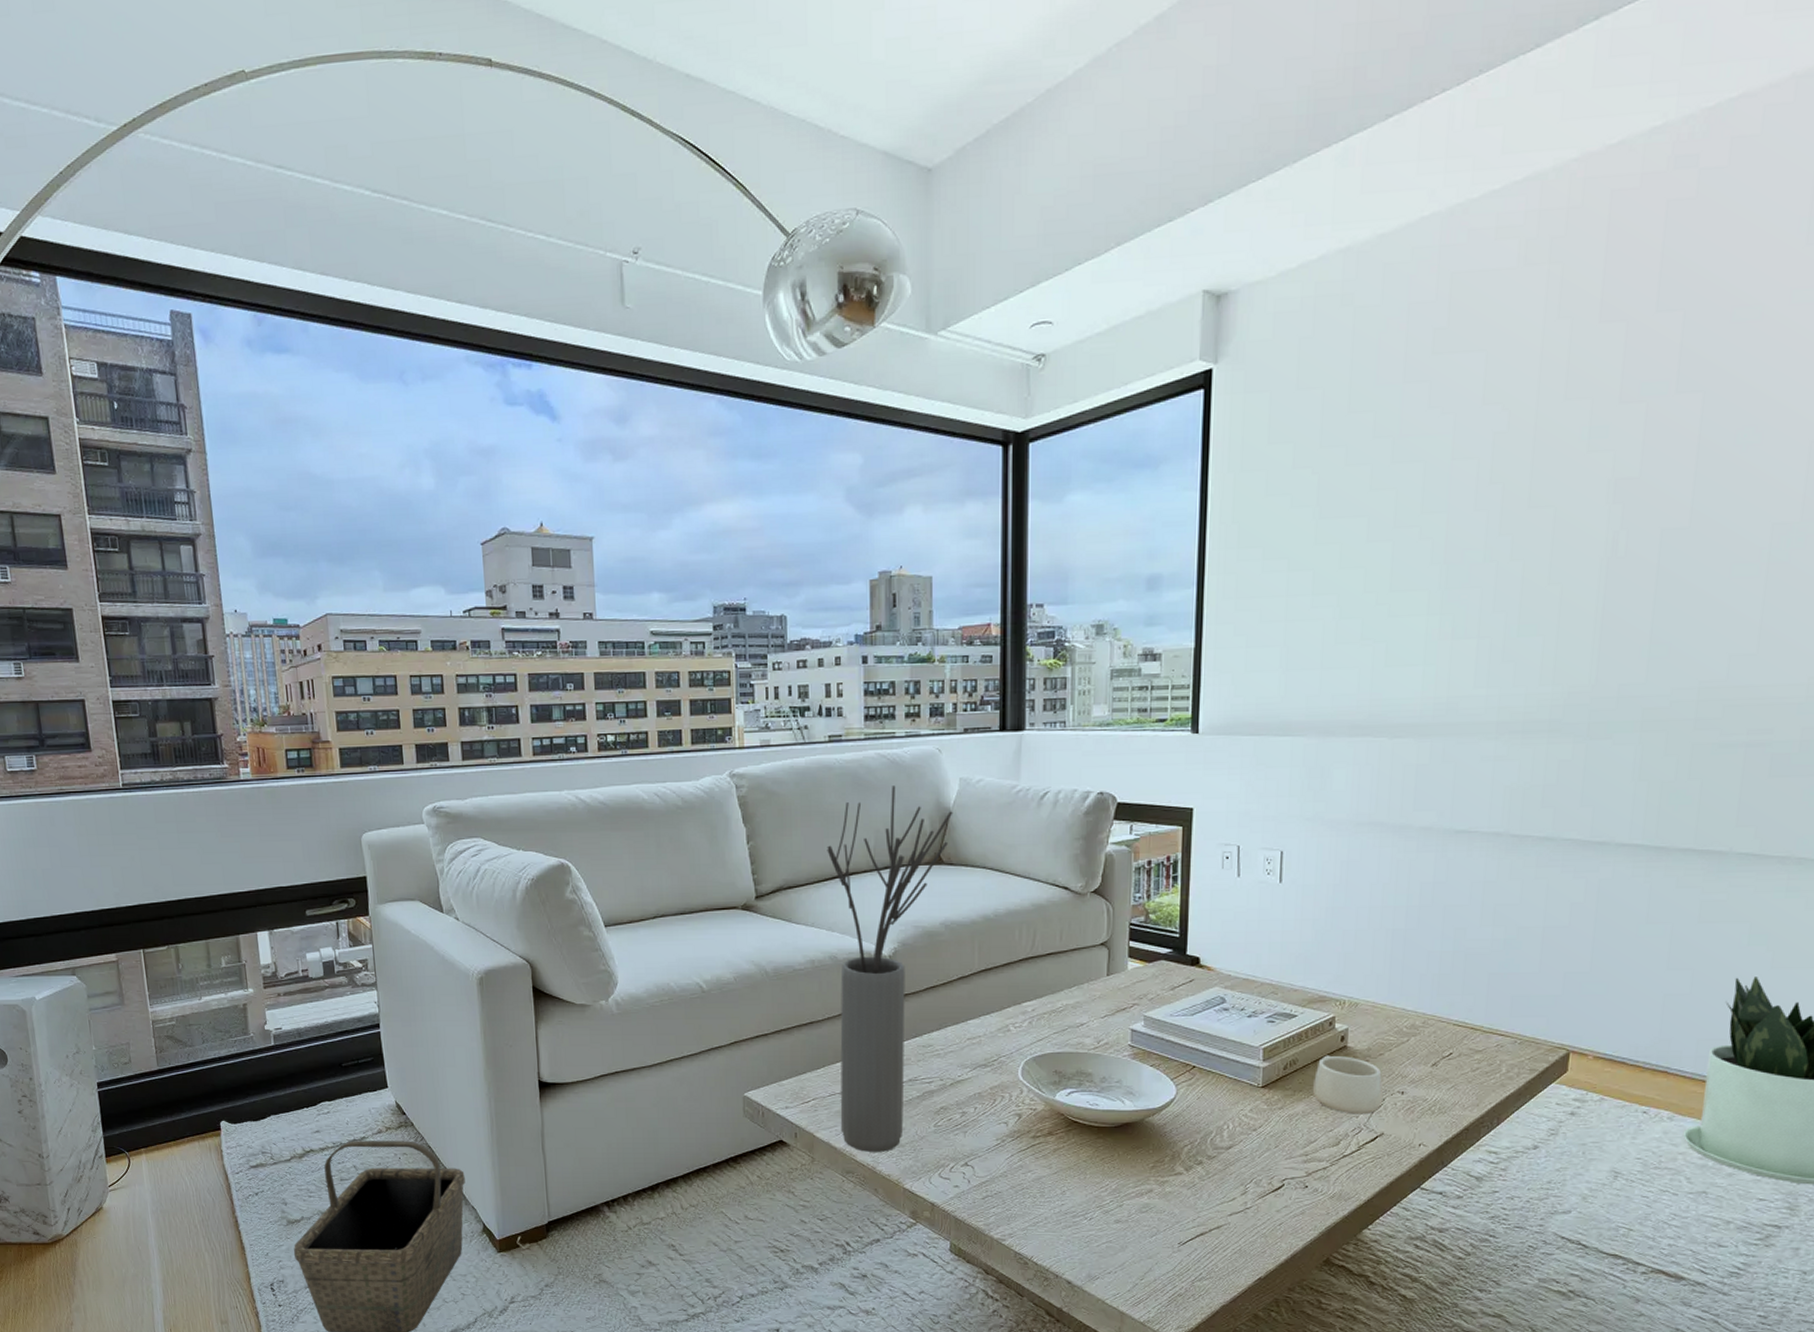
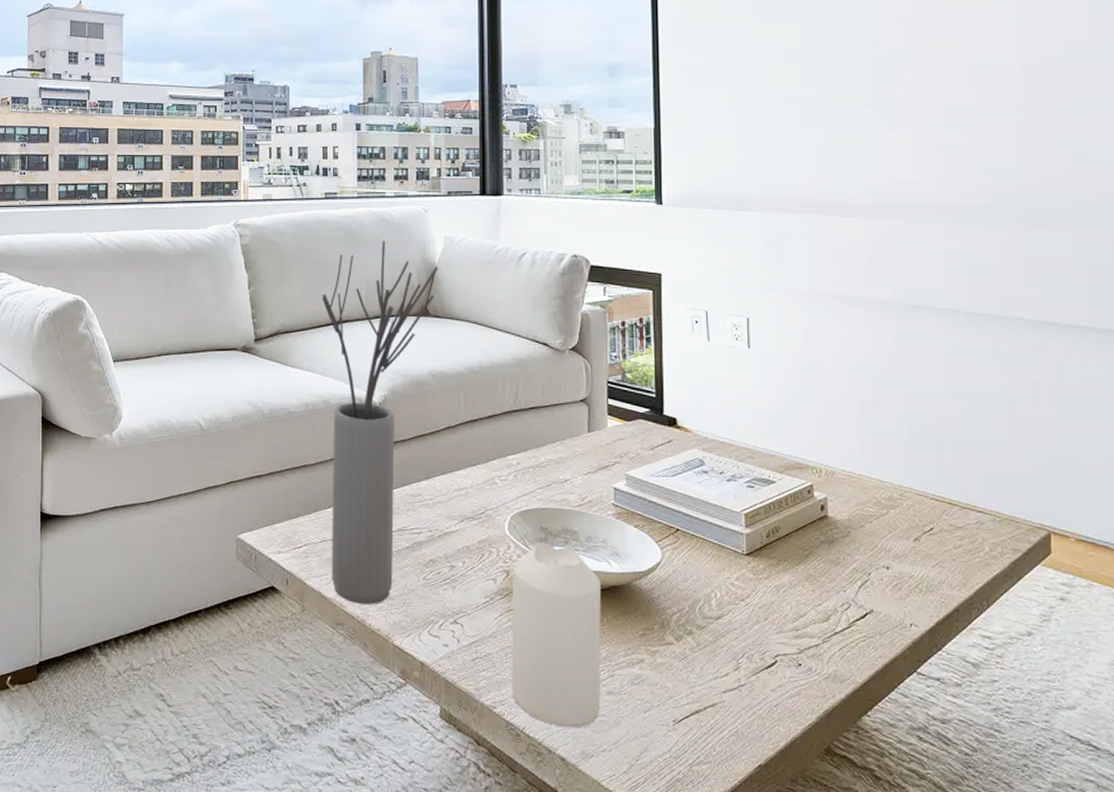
candle: none [1021,1086,1113,1255] -> present [511,543,601,728]
mug: present [1312,1055,1384,1115] -> none [796,524,869,589]

